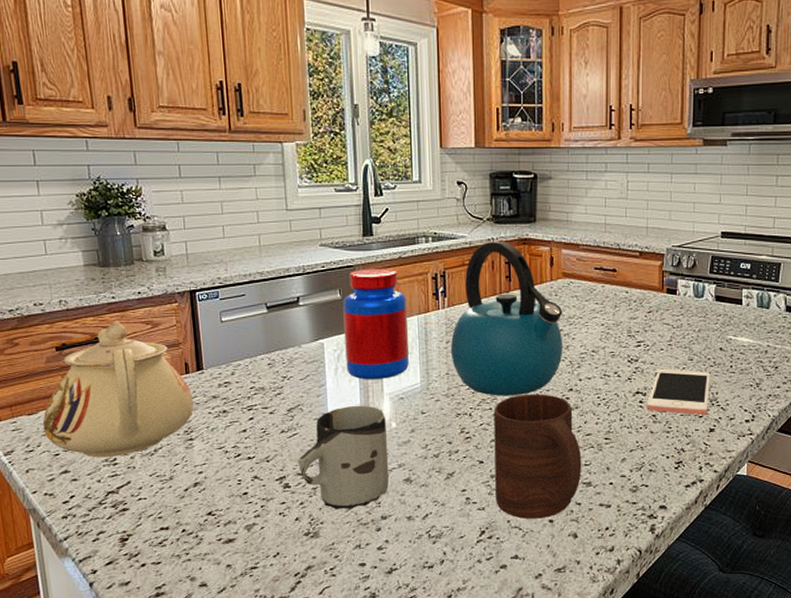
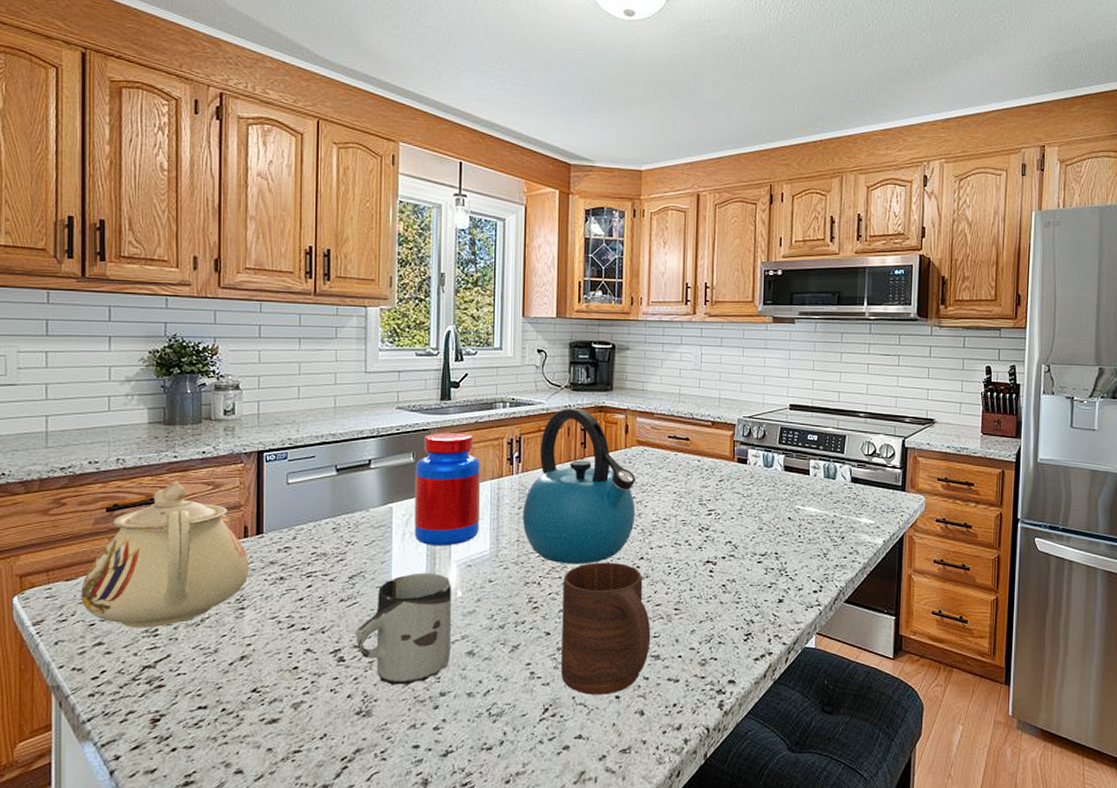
cell phone: present [647,368,711,415] -> none [717,537,780,585]

